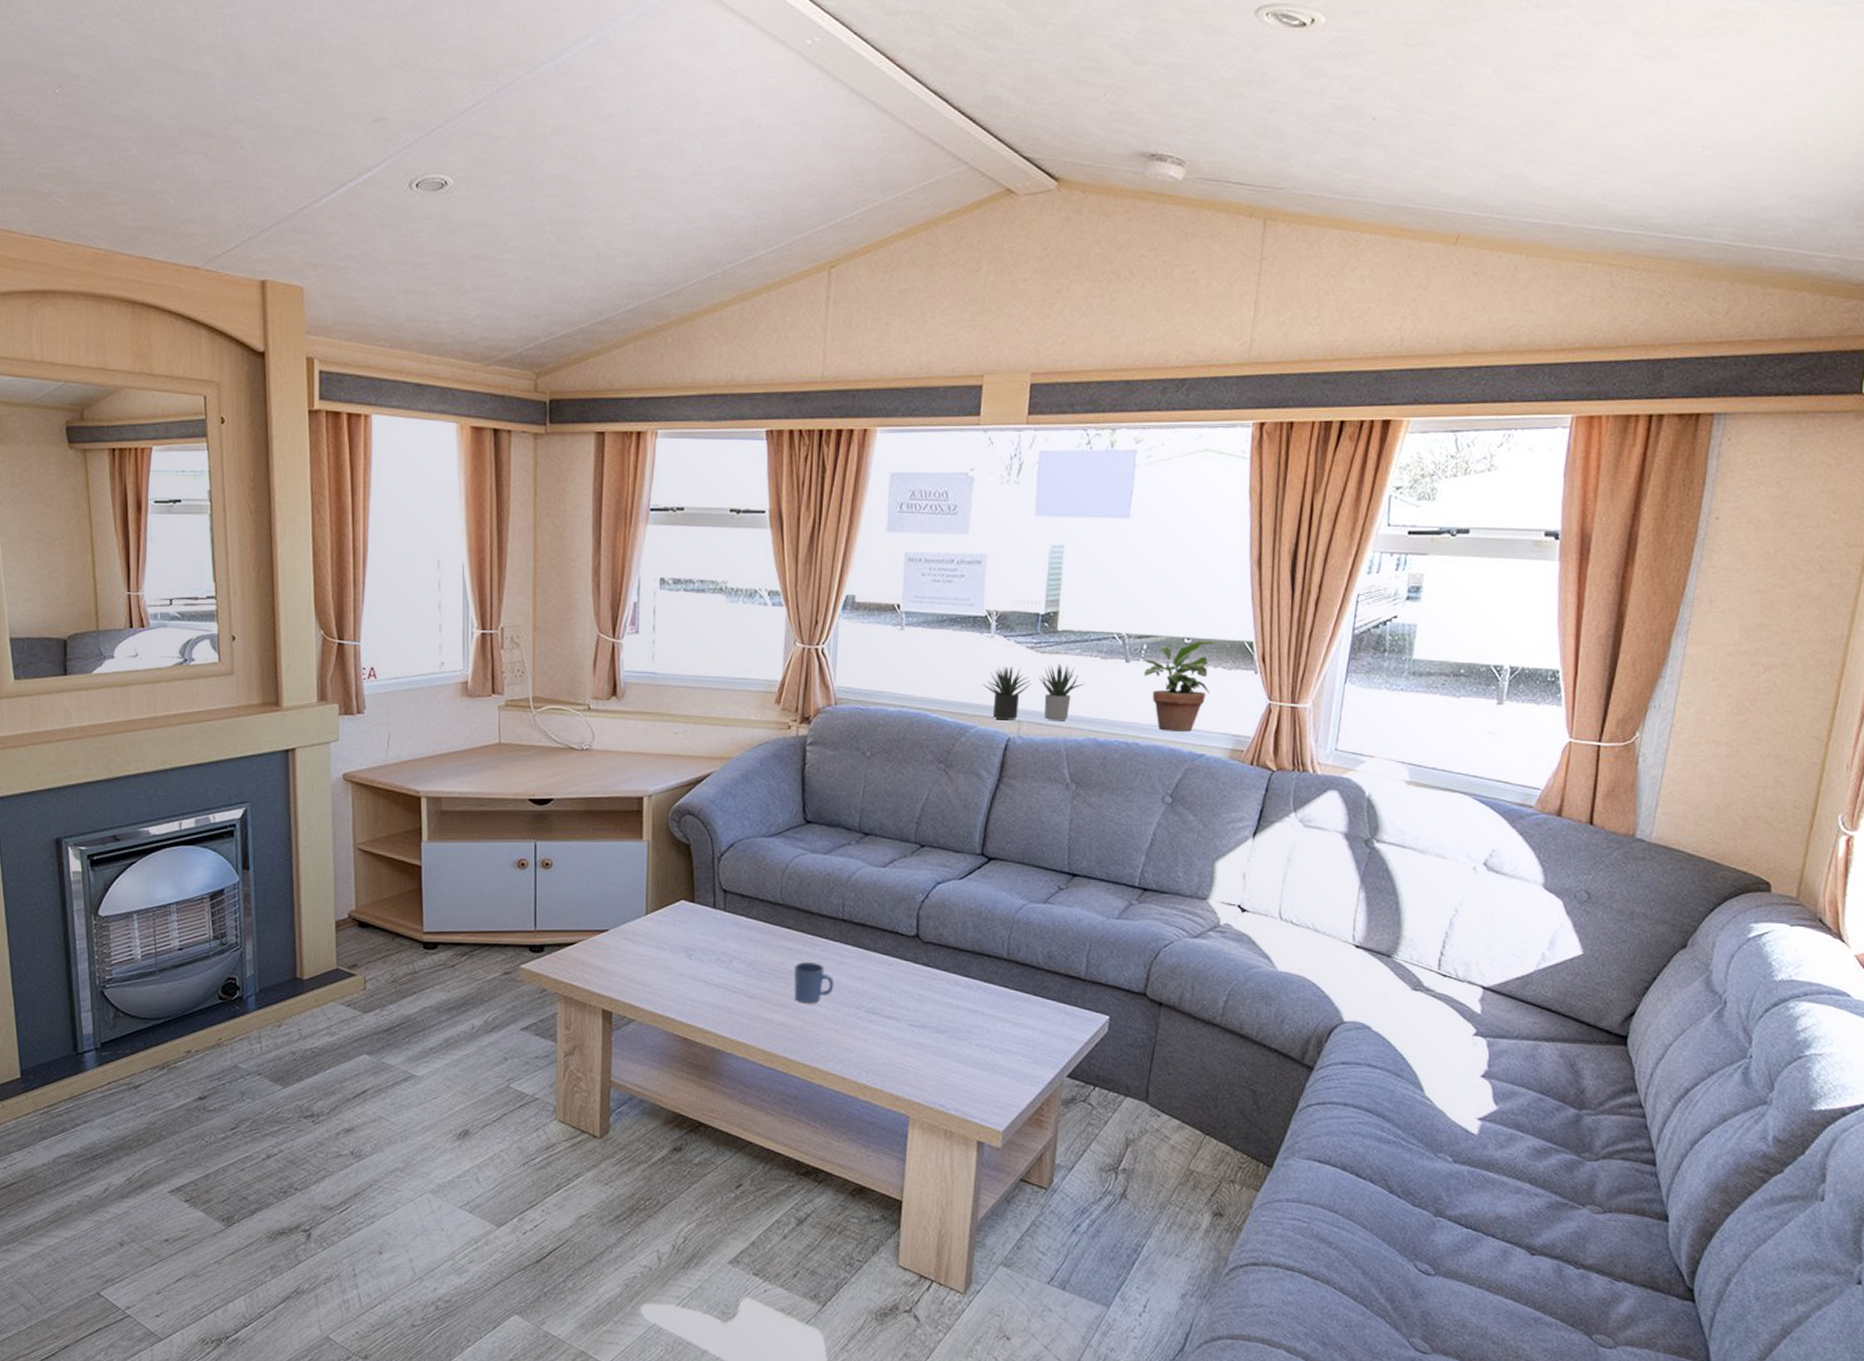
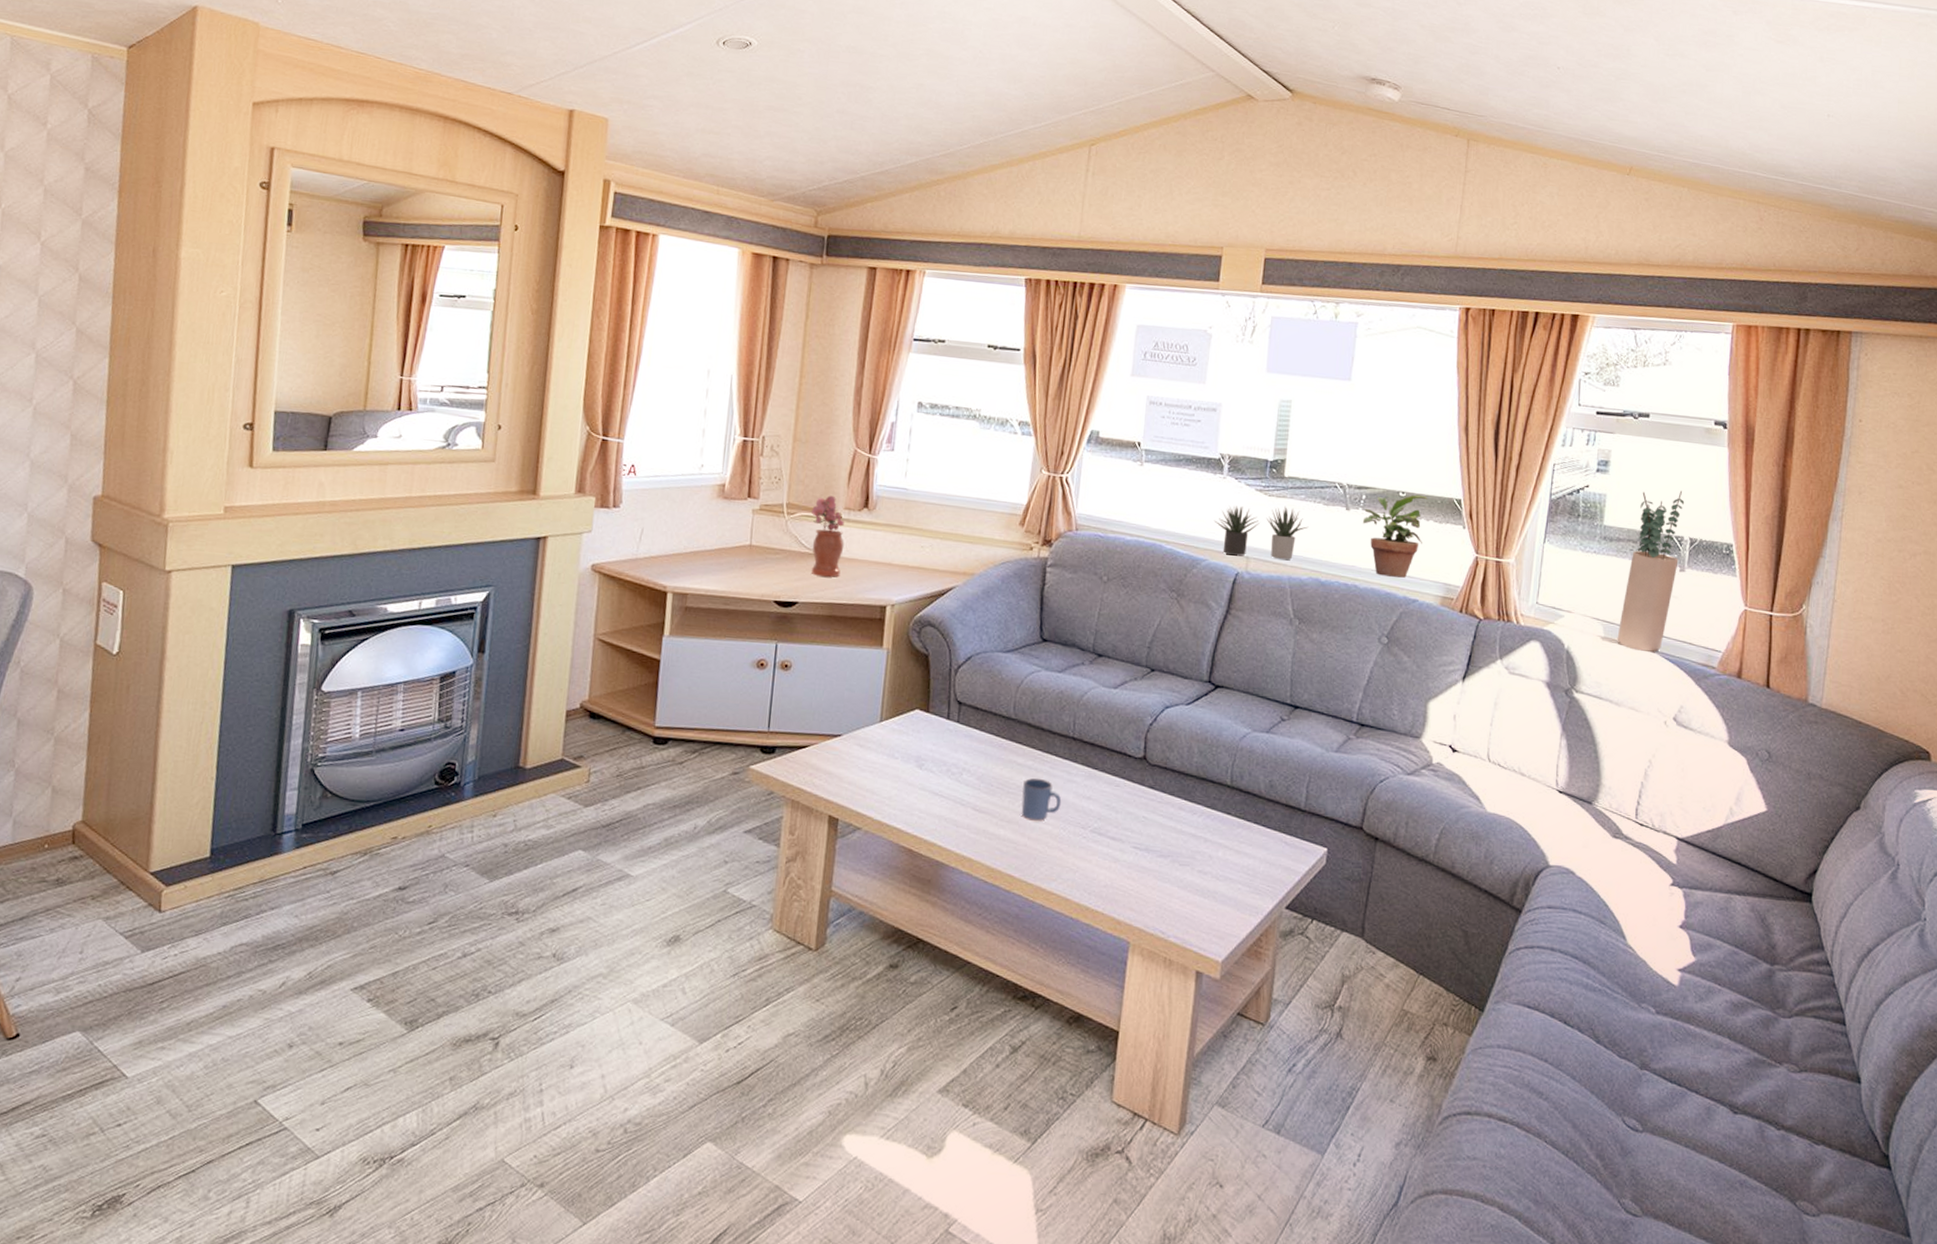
potted flower: none [559,685,594,771] -> present [810,495,844,577]
vase: none [1424,614,1506,794] -> present [1617,490,1685,652]

